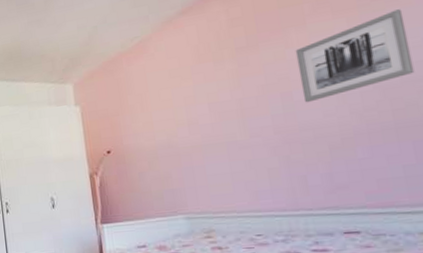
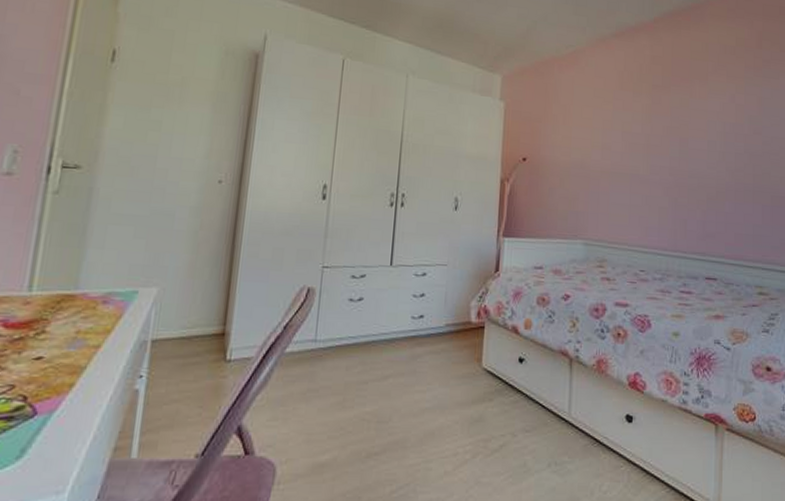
wall art: present [295,9,415,103] -> none [695,89,772,153]

